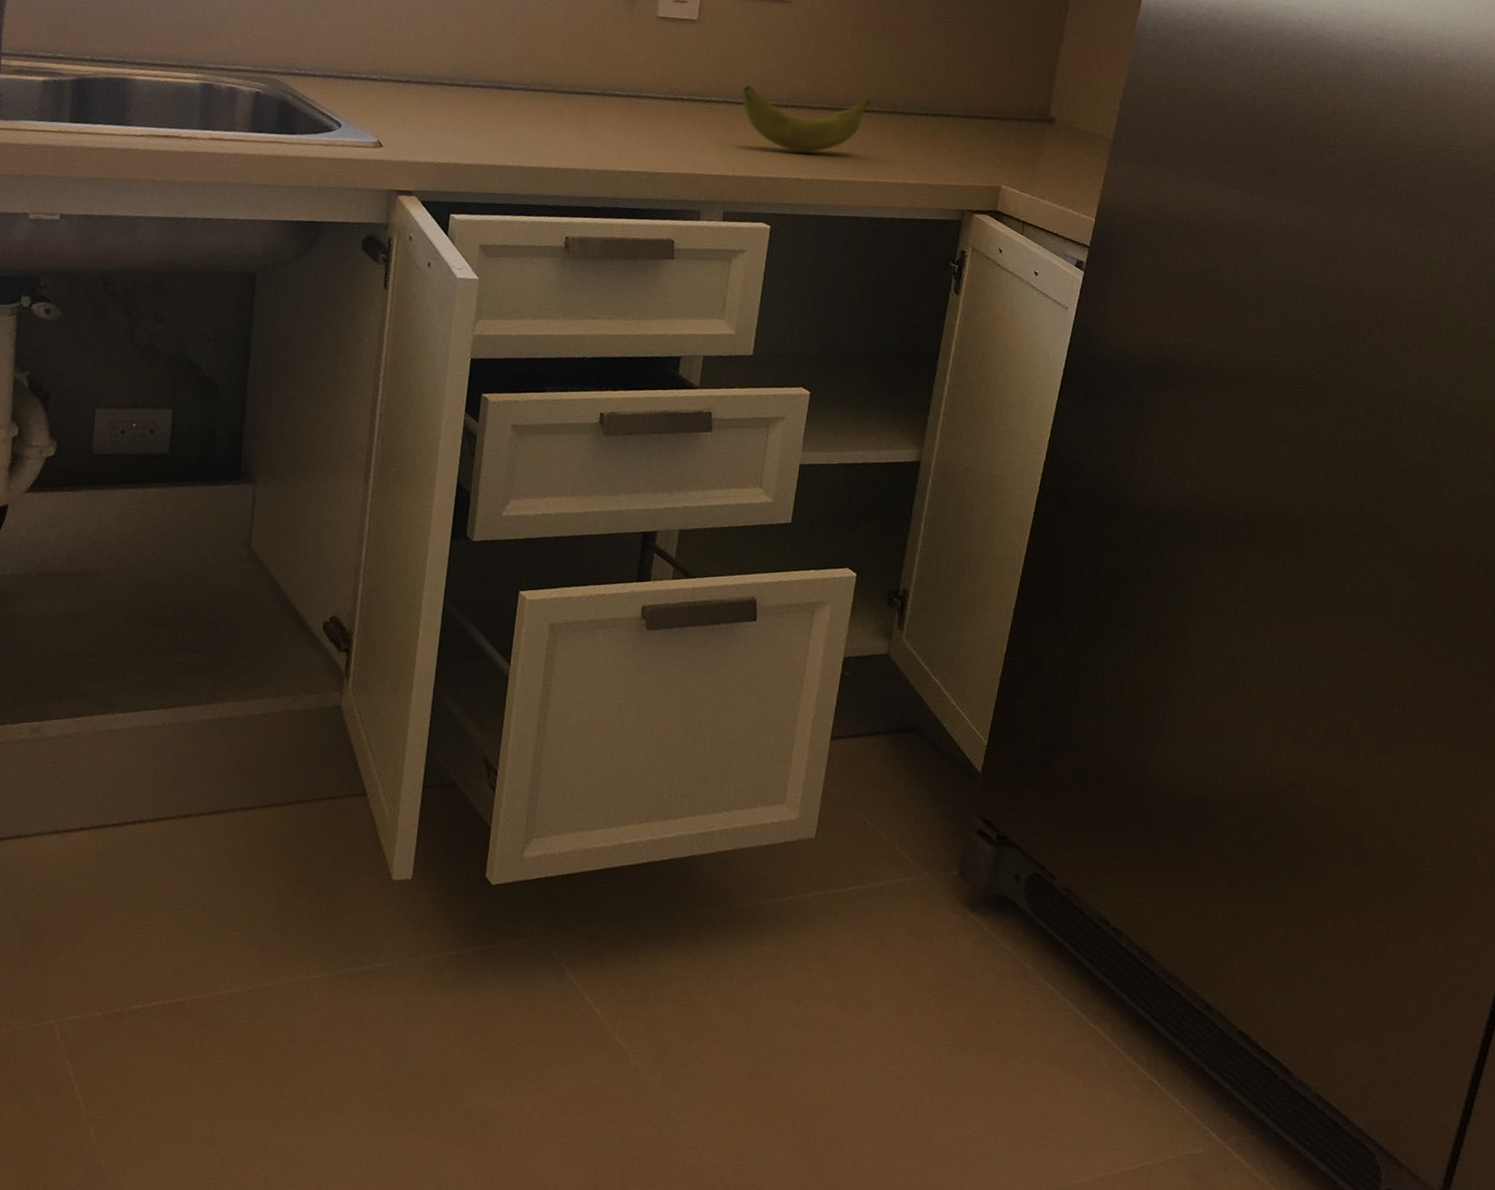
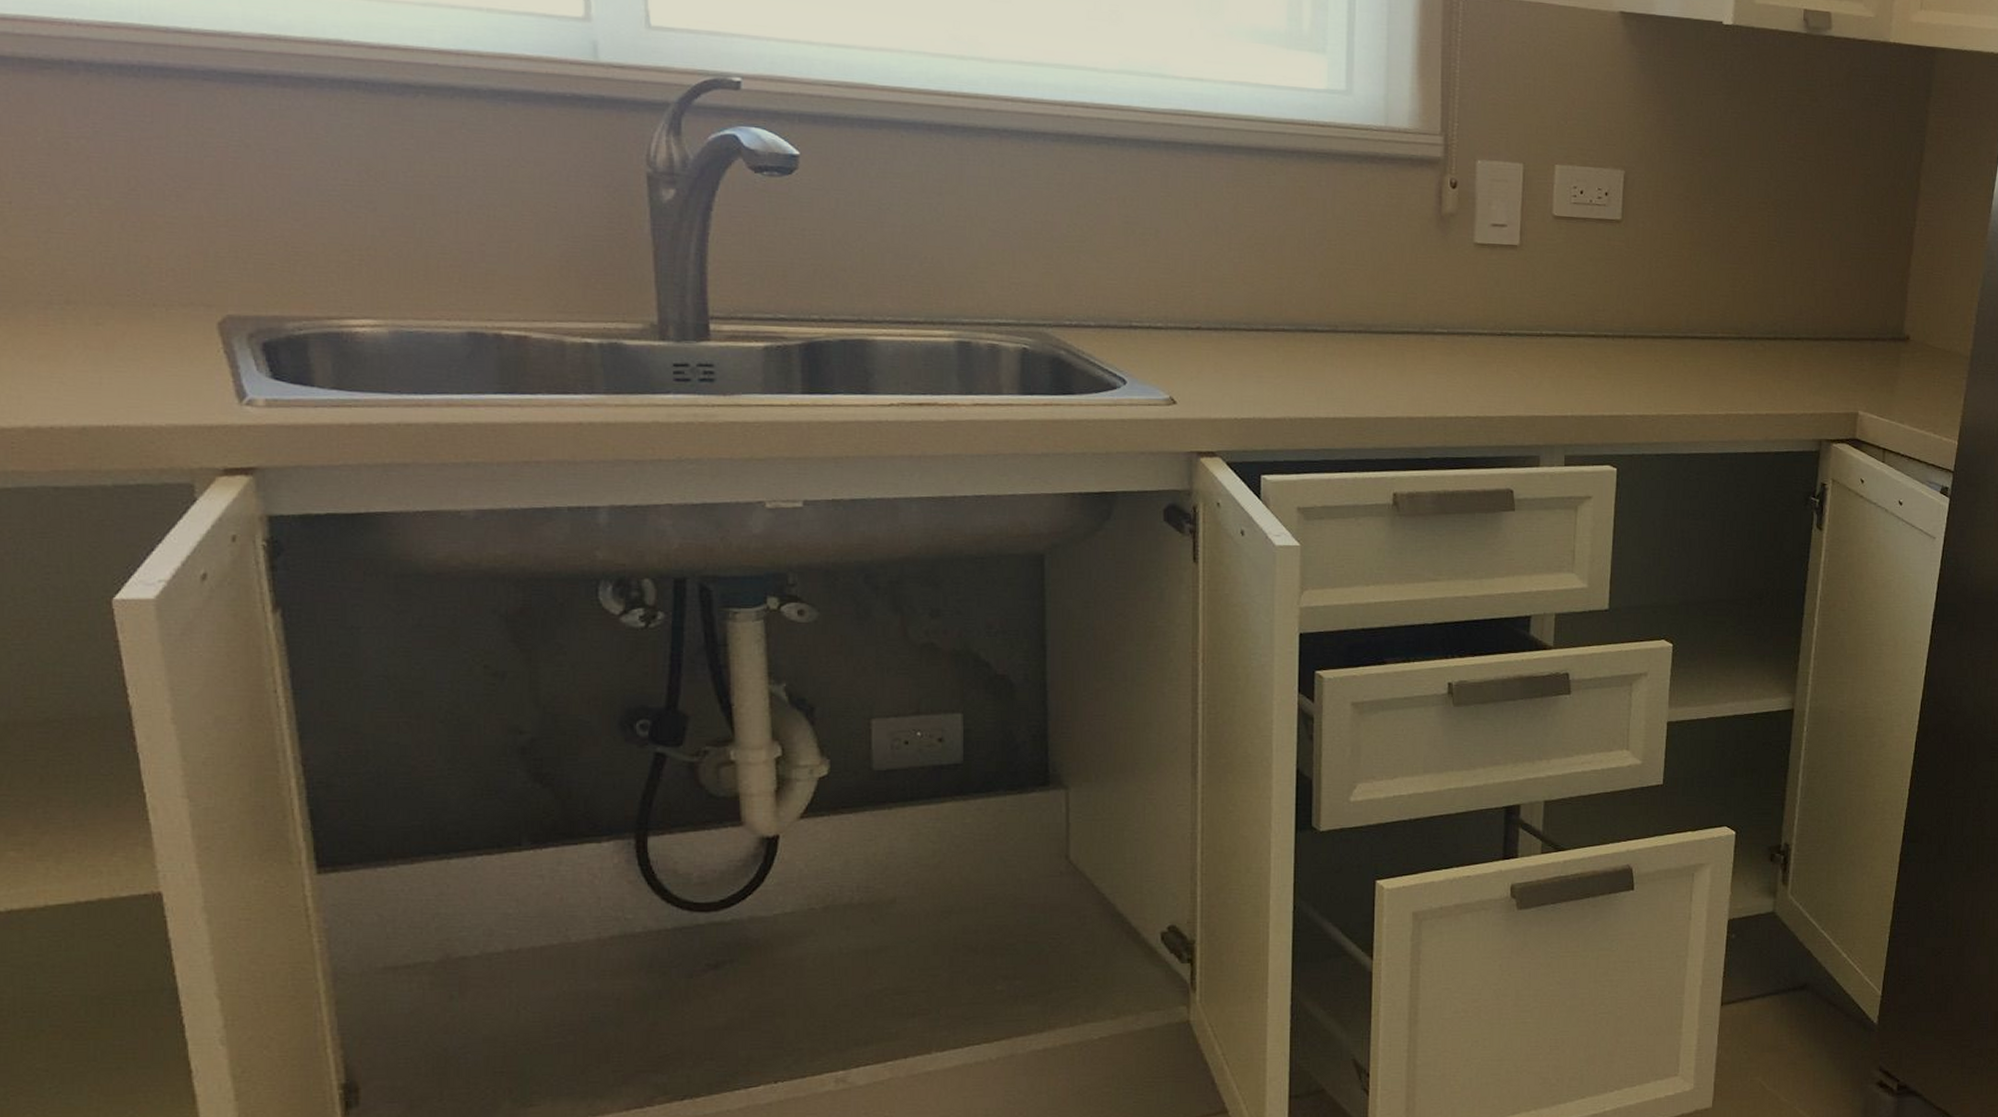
banana: present [742,85,872,152] -> none [1575,316,1716,387]

